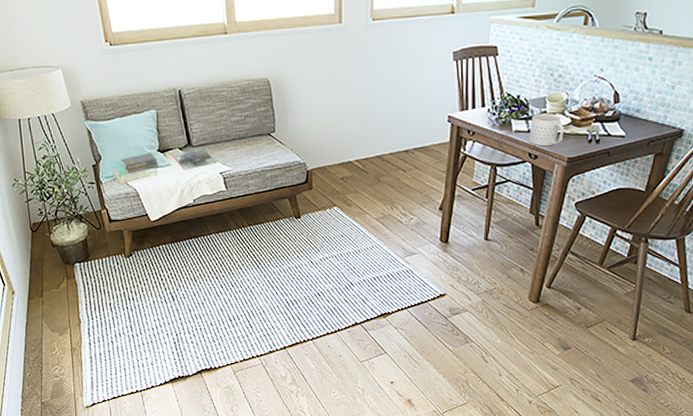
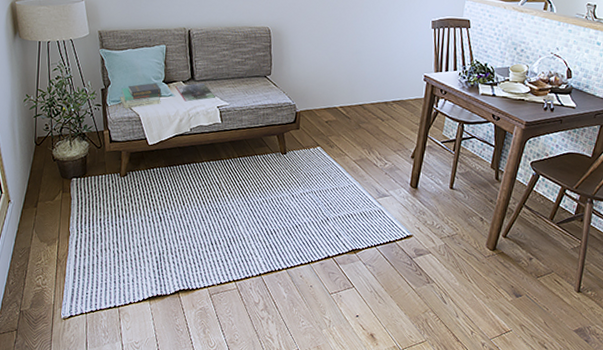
mug: present [528,114,564,147] -> none [492,81,524,110]

